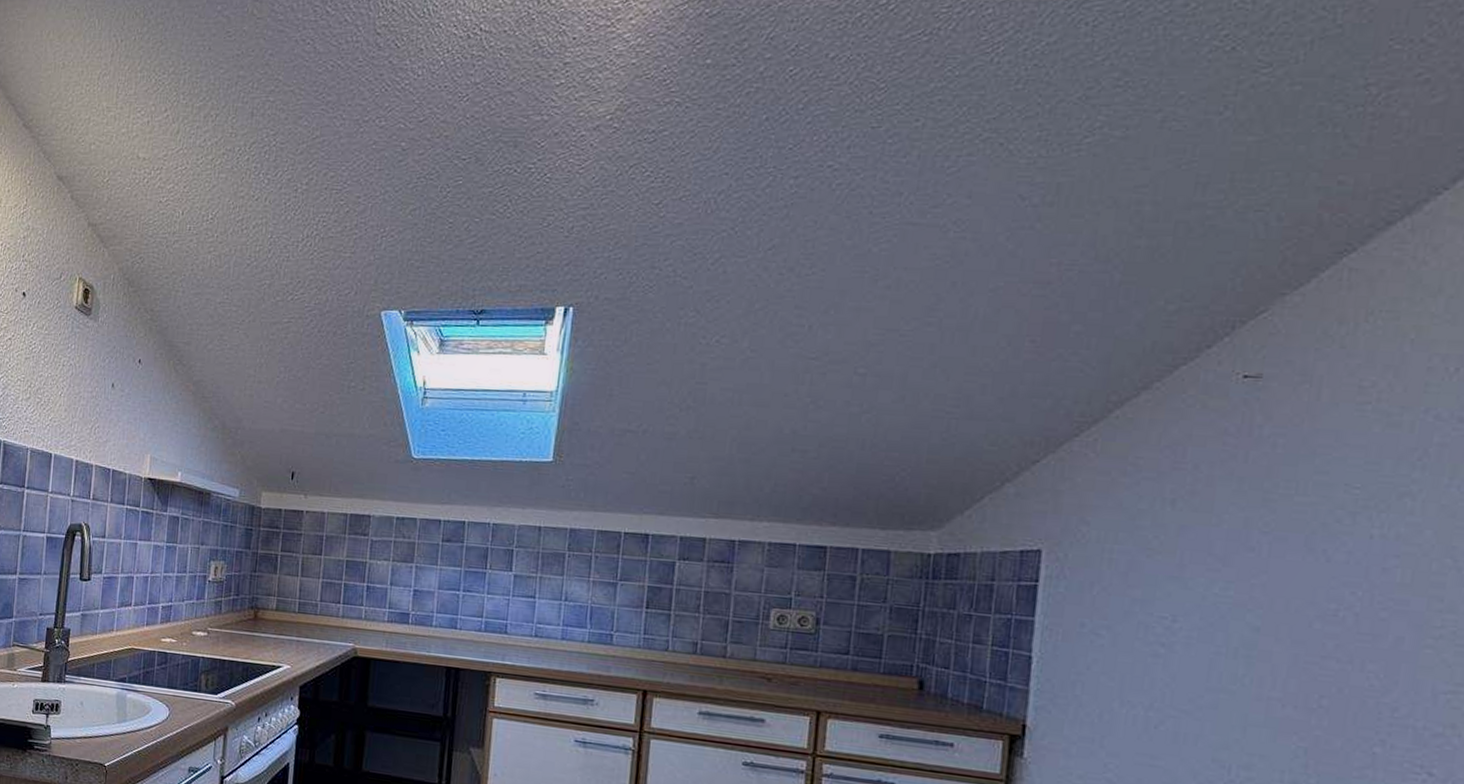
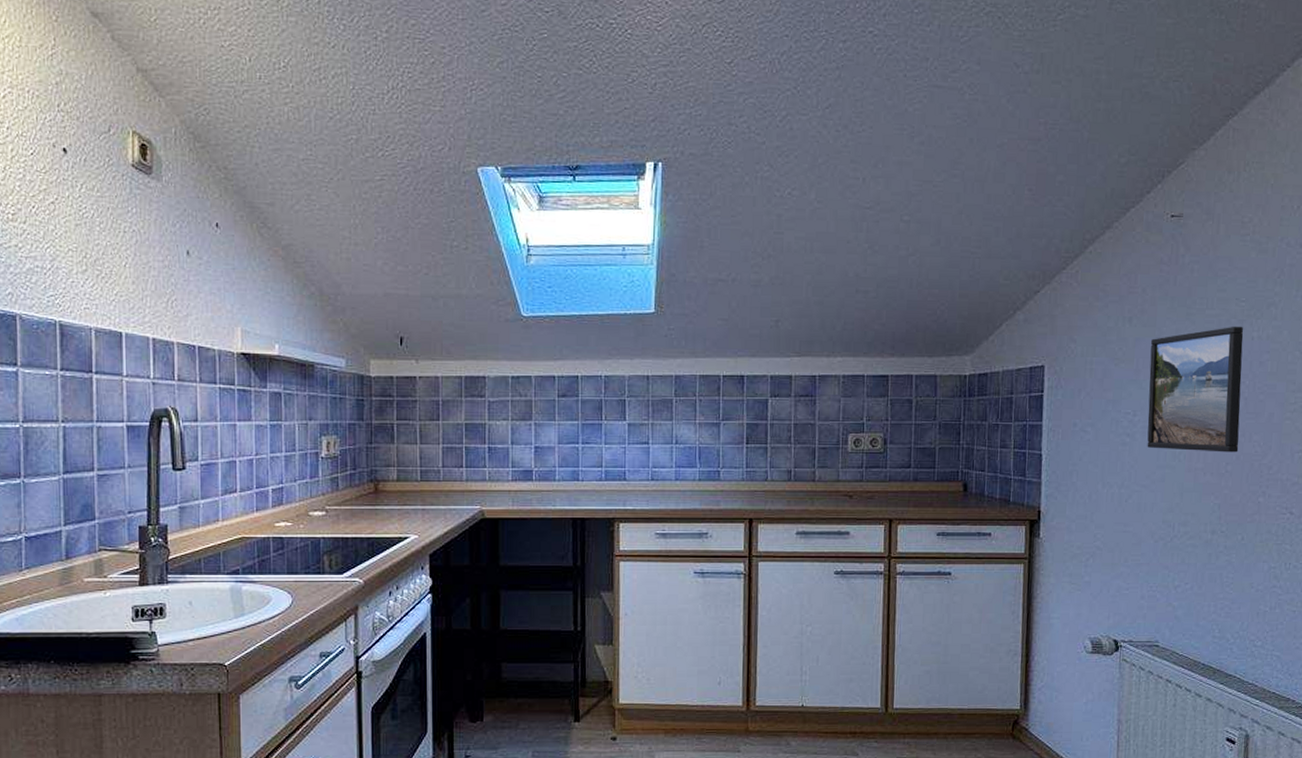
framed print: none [1191,519,1357,684] -> present [1147,326,1244,453]

